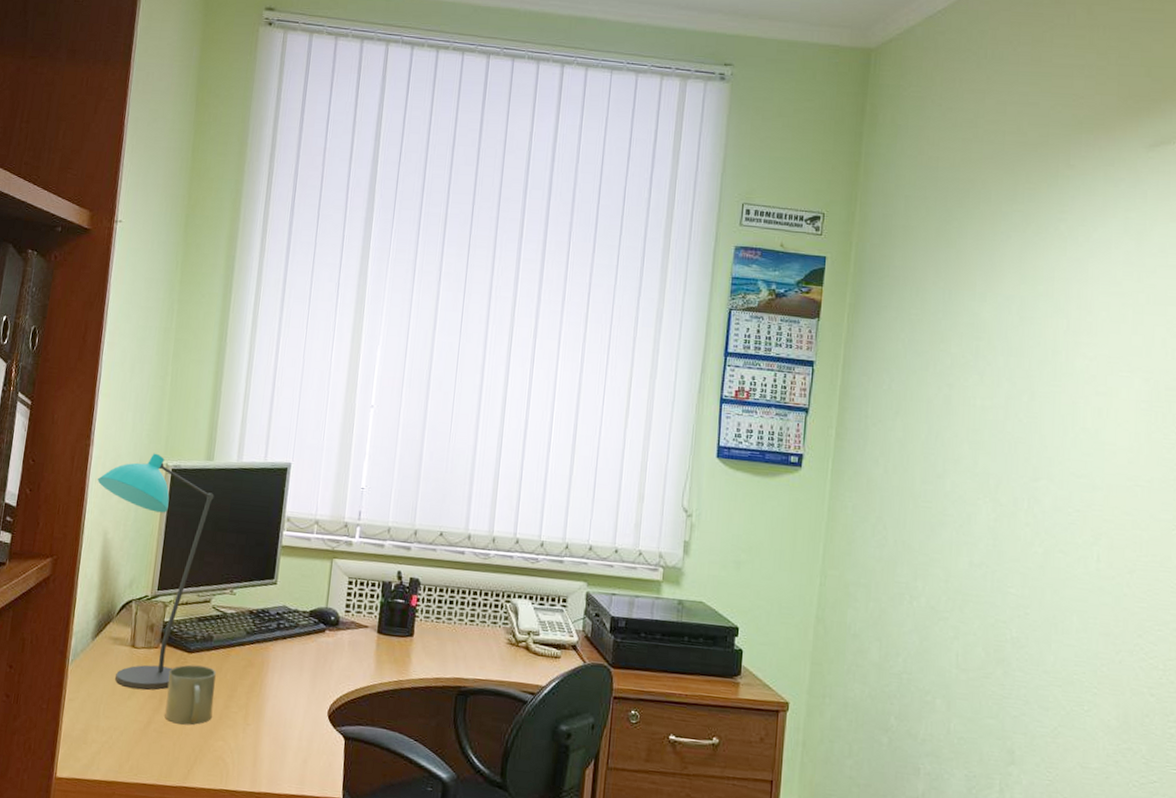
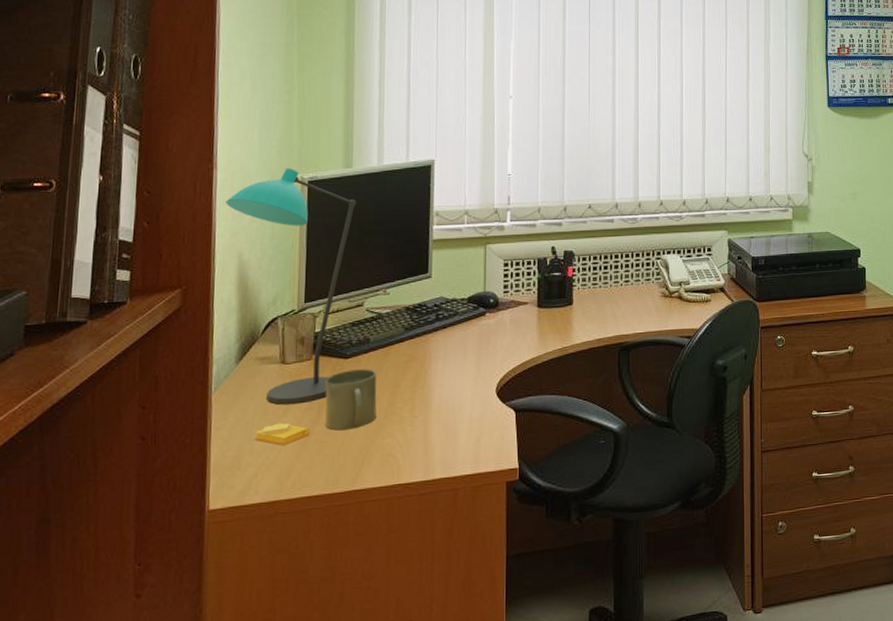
sticky notes: none [101,705,151,729] -> present [254,422,310,446]

